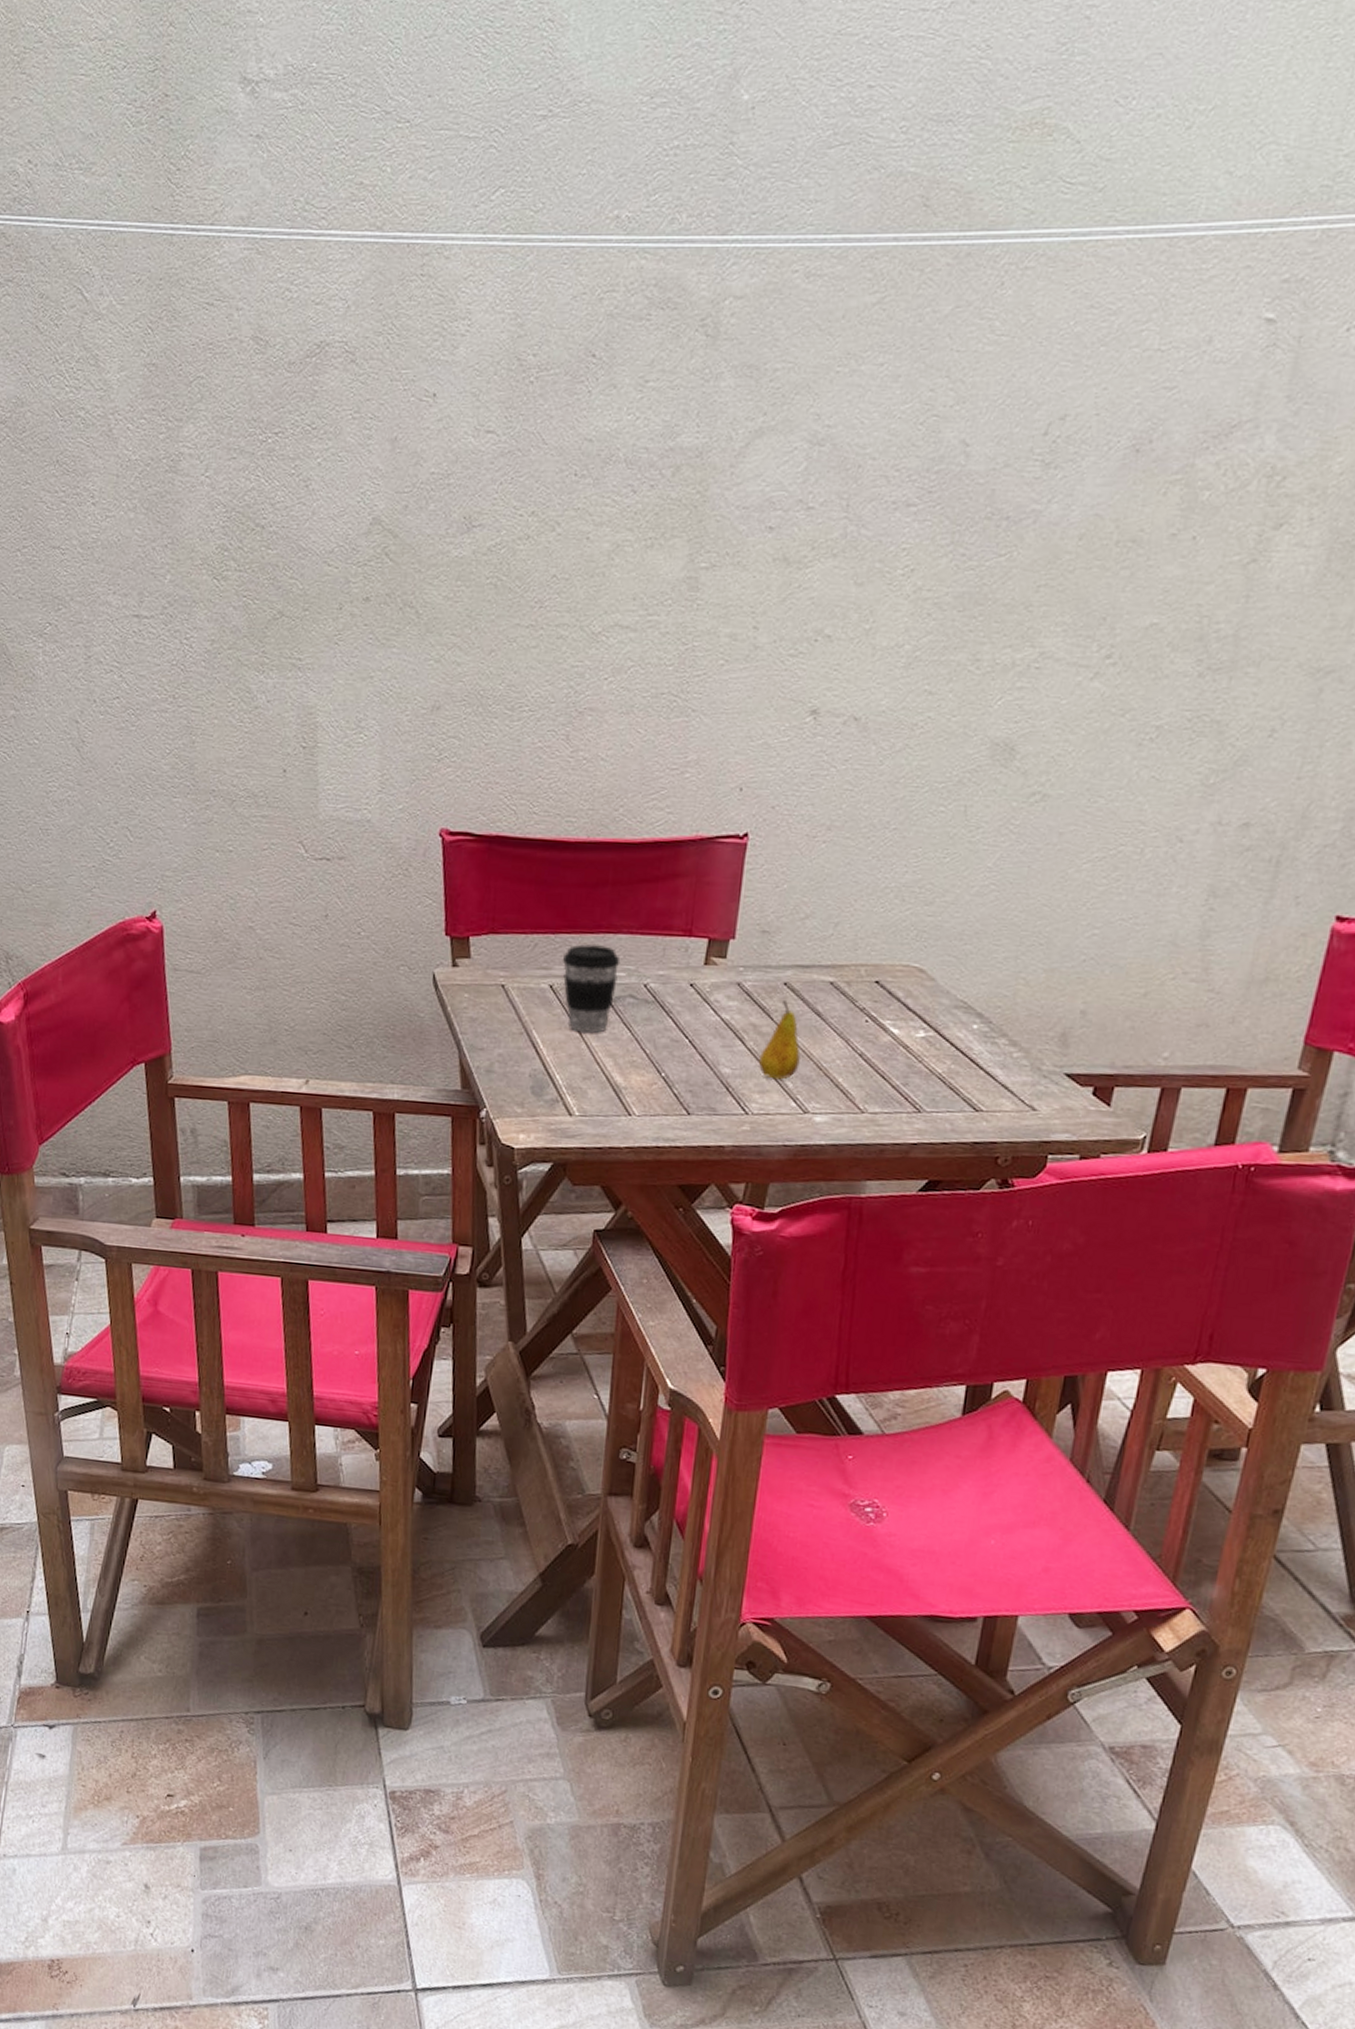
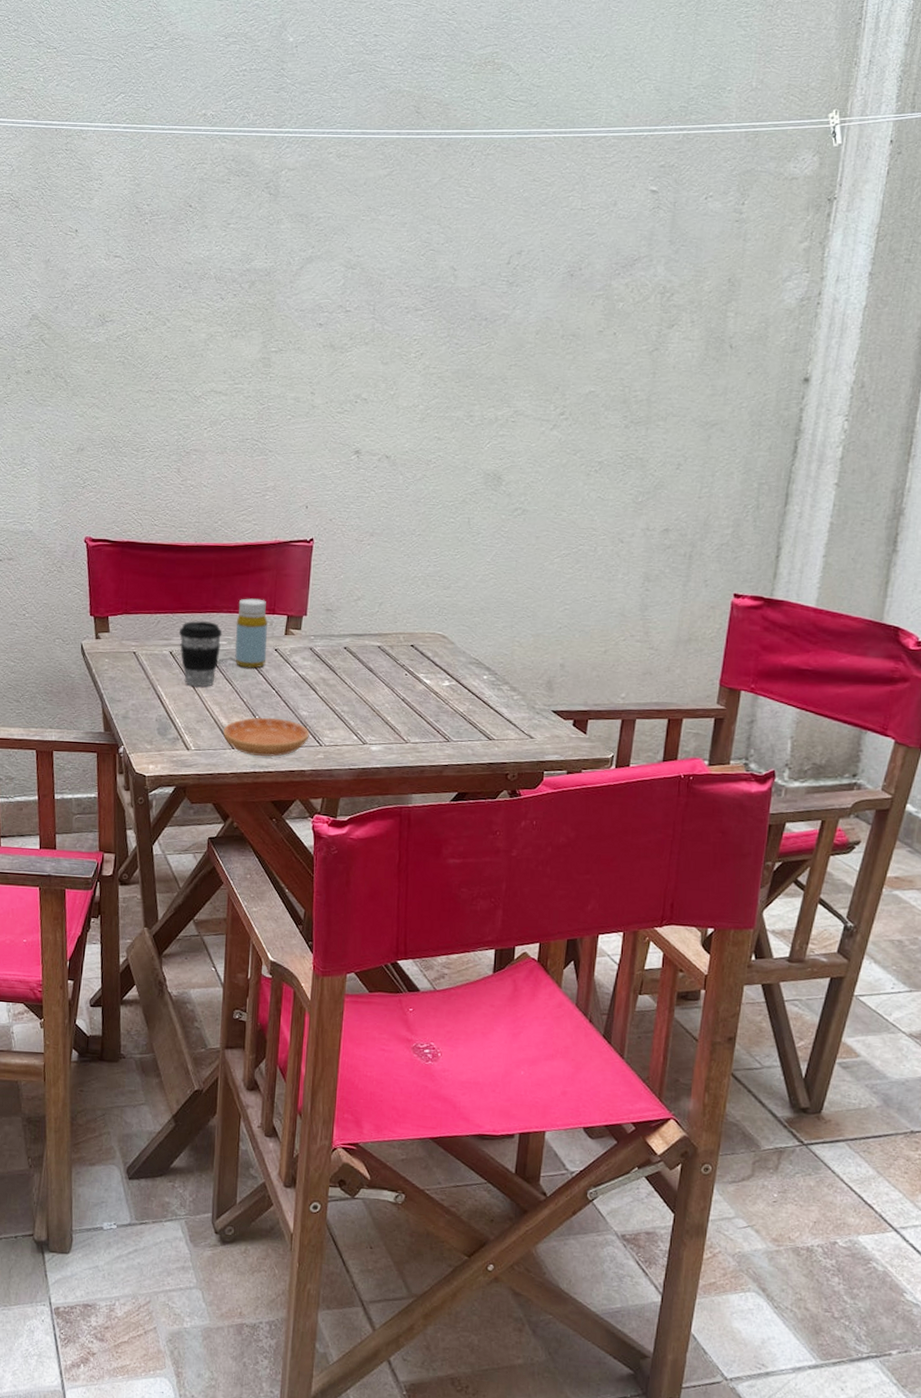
saucer: none [618,1074,732,1127] -> present [223,717,310,757]
bottle: none [635,914,682,1009] -> present [234,598,268,668]
fruit: present [758,1001,801,1080] -> none [327,660,360,720]

